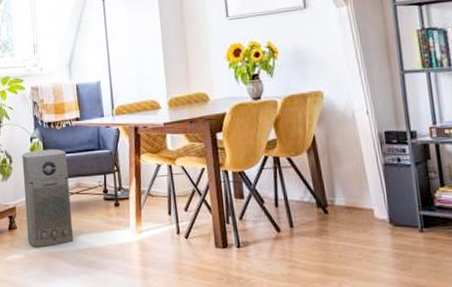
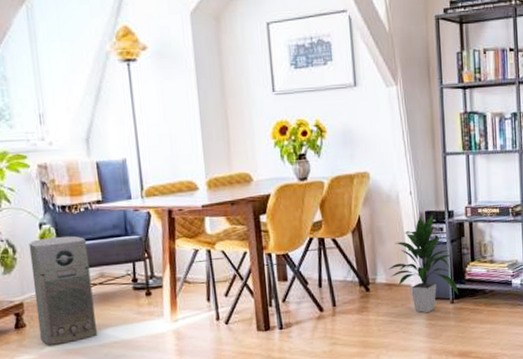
indoor plant: none [346,135,429,241] -> present [387,214,459,313]

